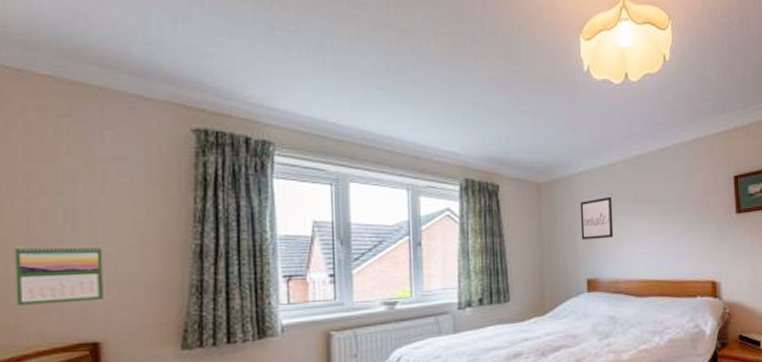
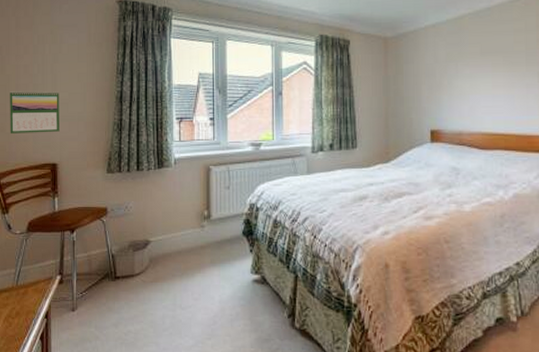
wall art: present [580,196,614,240] -> none [425,49,458,92]

